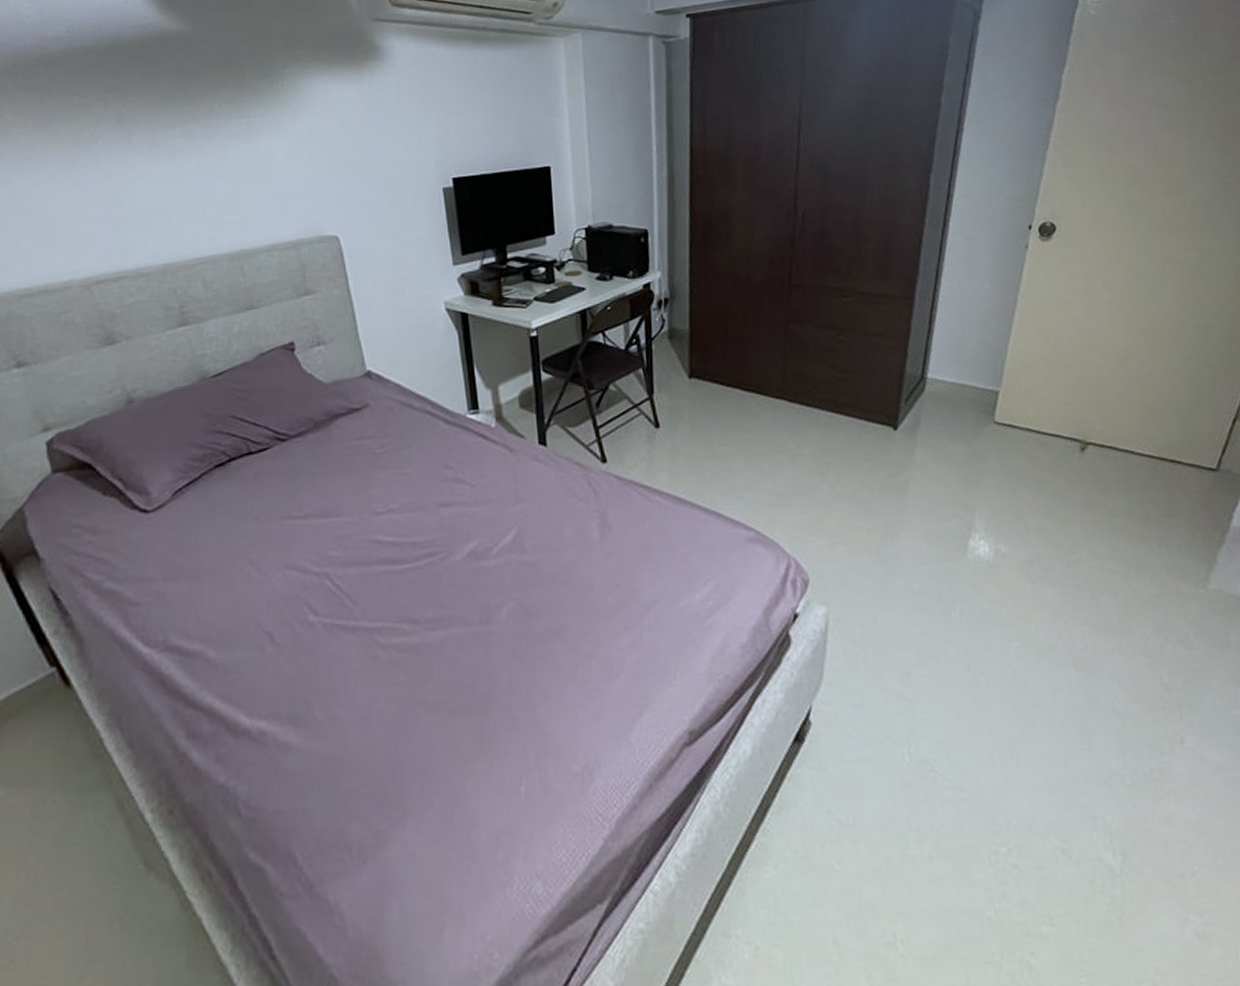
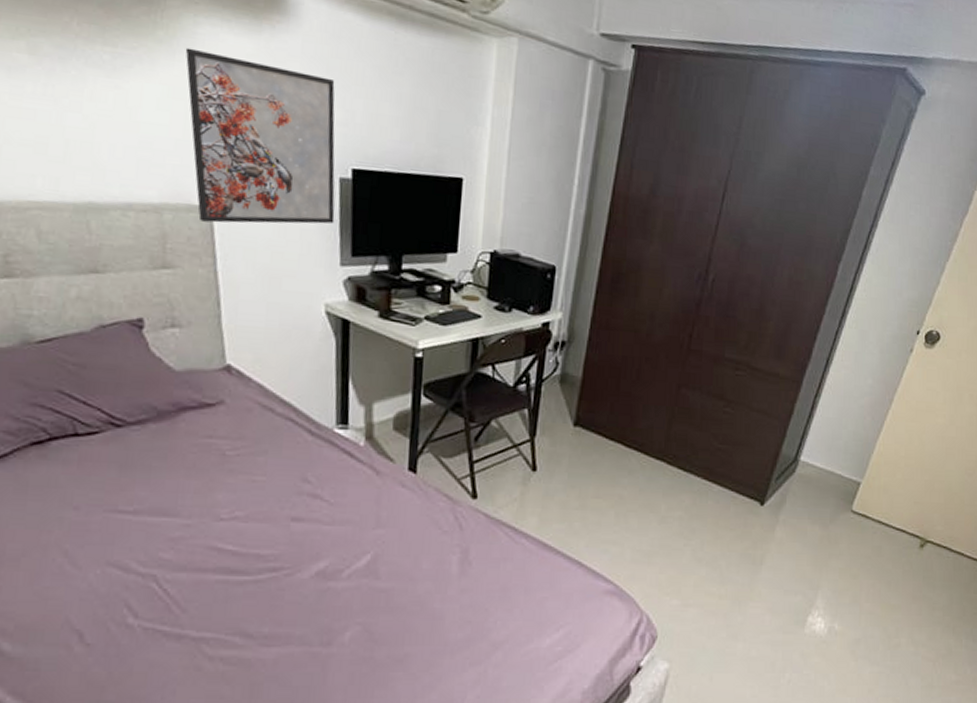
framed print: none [303,104,443,249] -> present [185,47,335,224]

